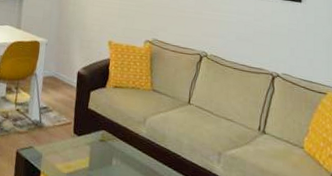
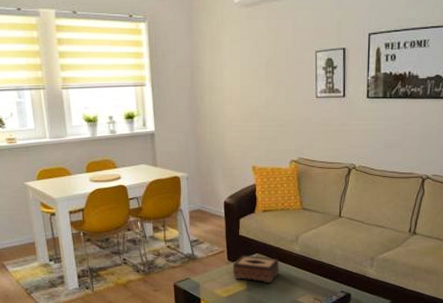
tissue box: none [77,129,125,166] -> present [233,255,279,284]

